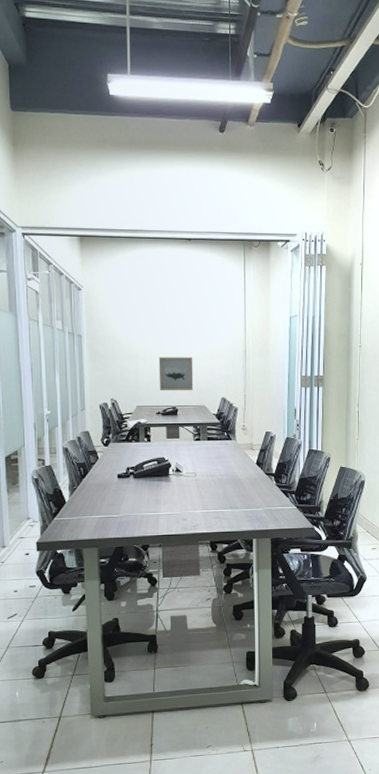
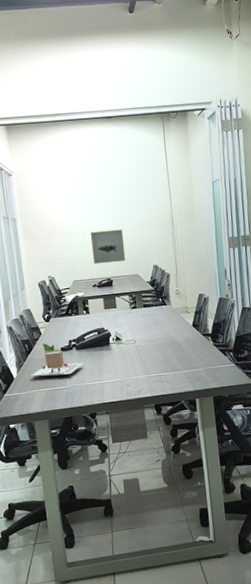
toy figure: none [83,468,140,504] -> present [30,343,83,377]

